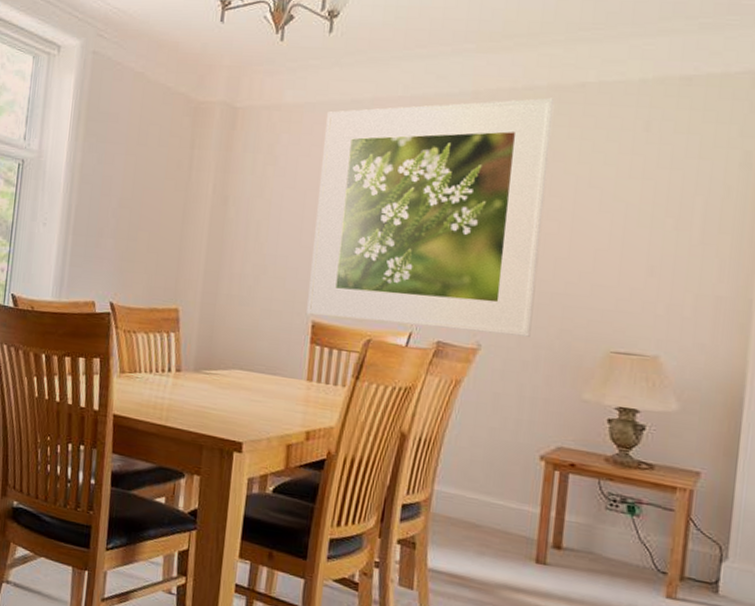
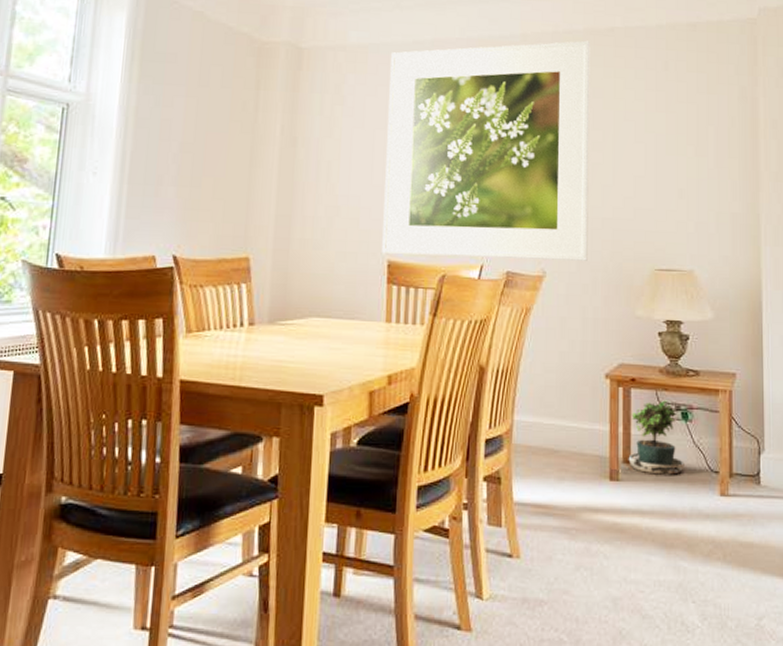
potted plant: none [552,490,626,569] -> present [624,400,684,475]

